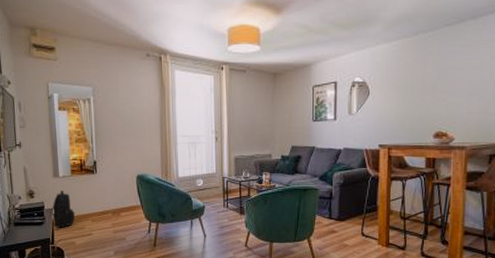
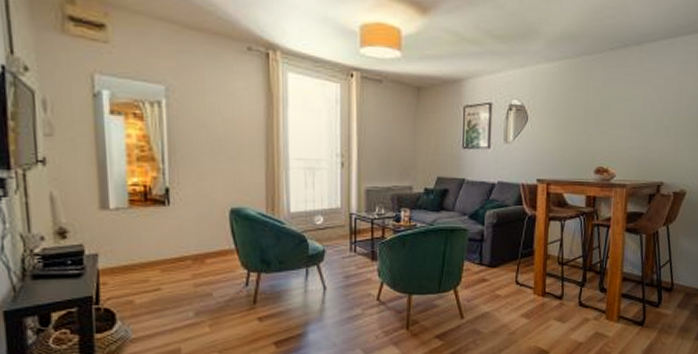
backpack: present [52,191,75,228] -> none [96,228,135,282]

